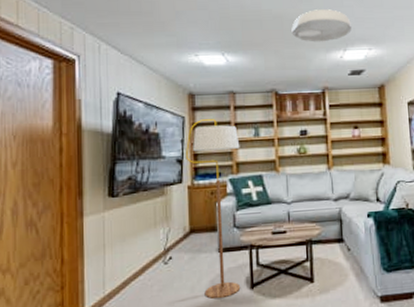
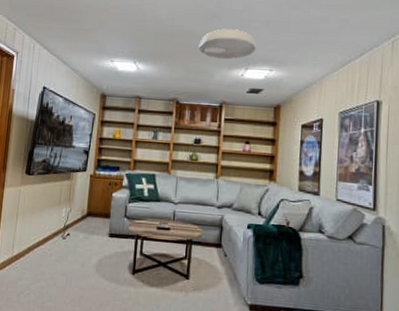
floor lamp: present [185,119,241,299] -> none [91,118,139,277]

